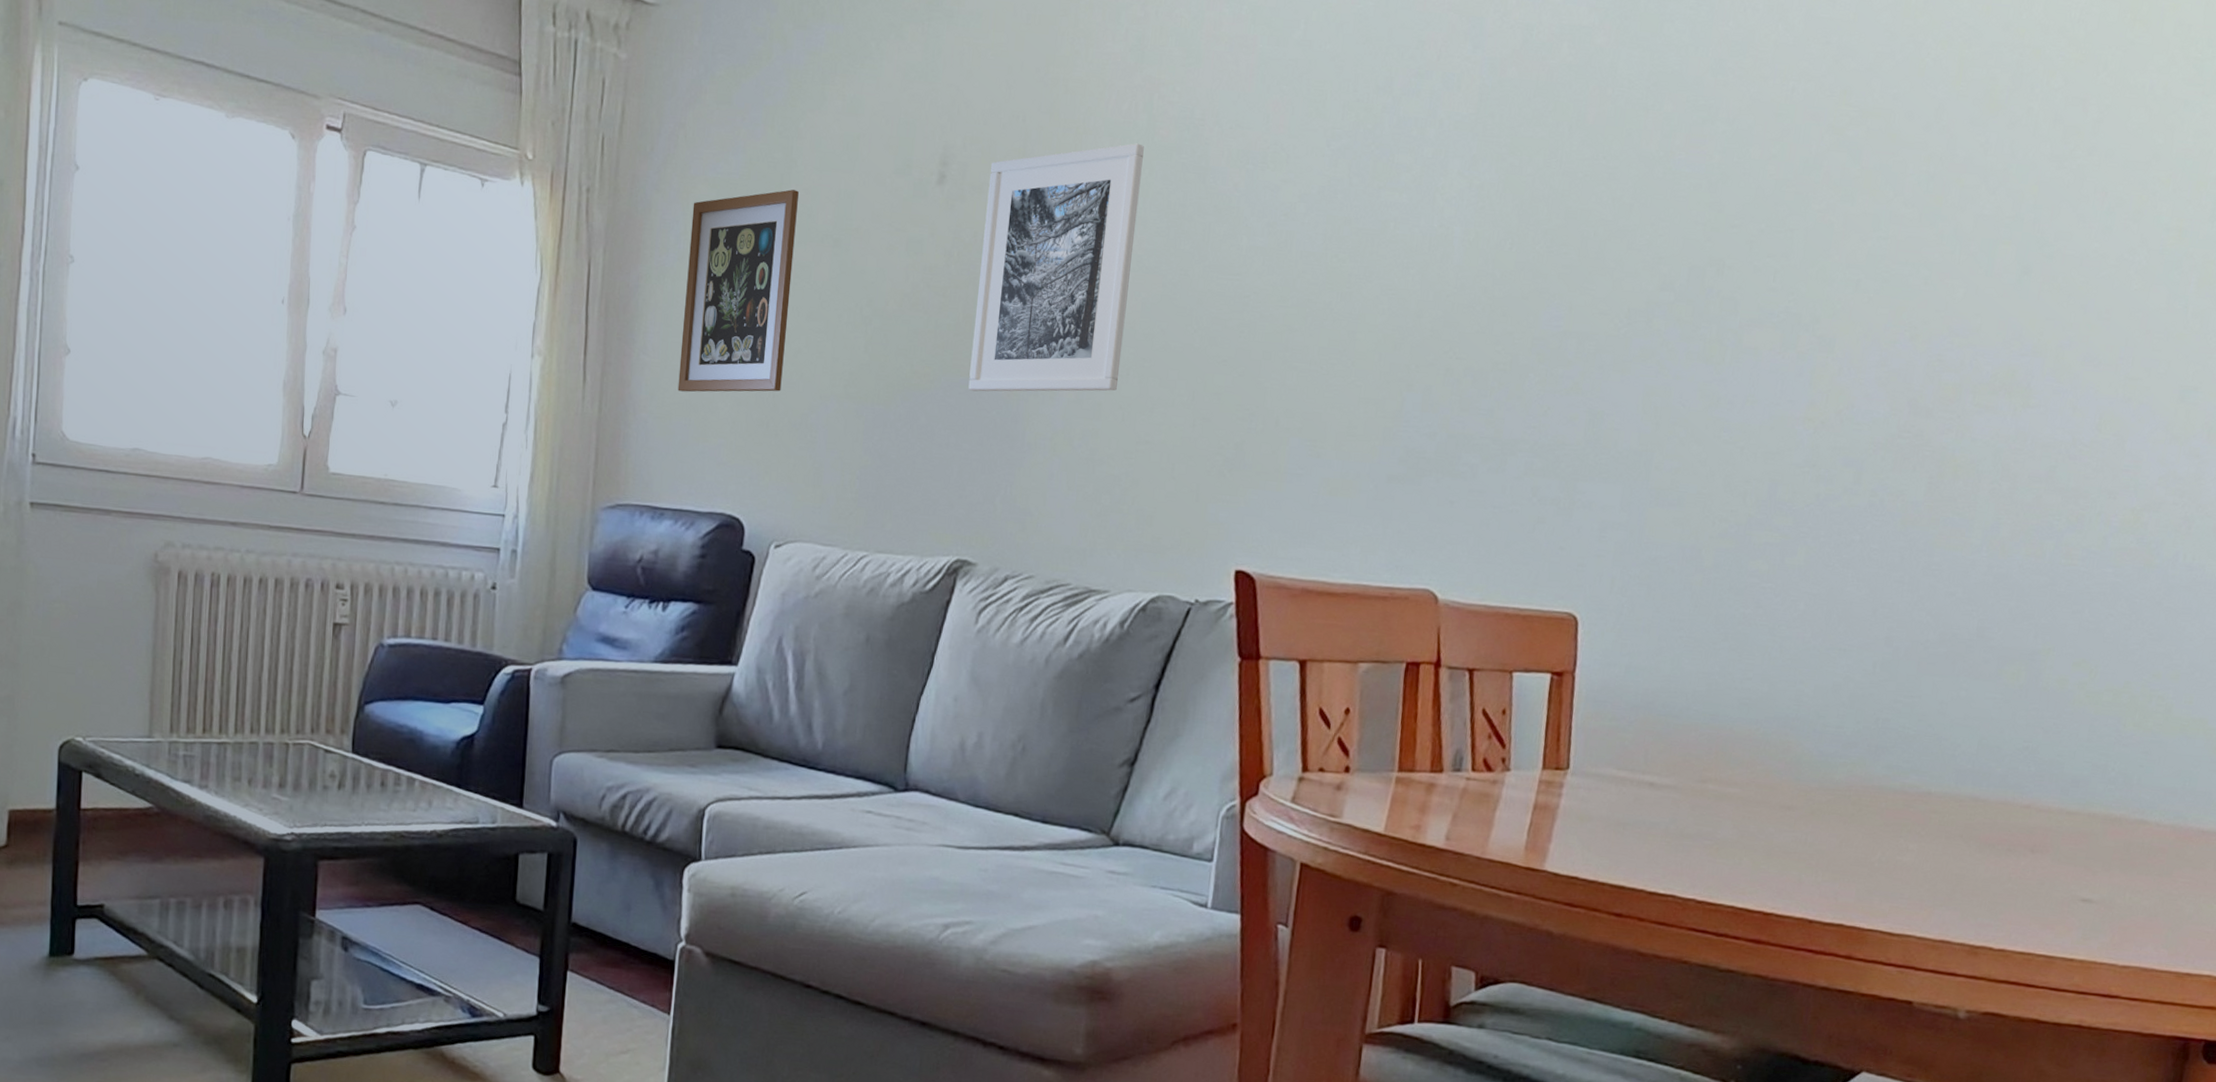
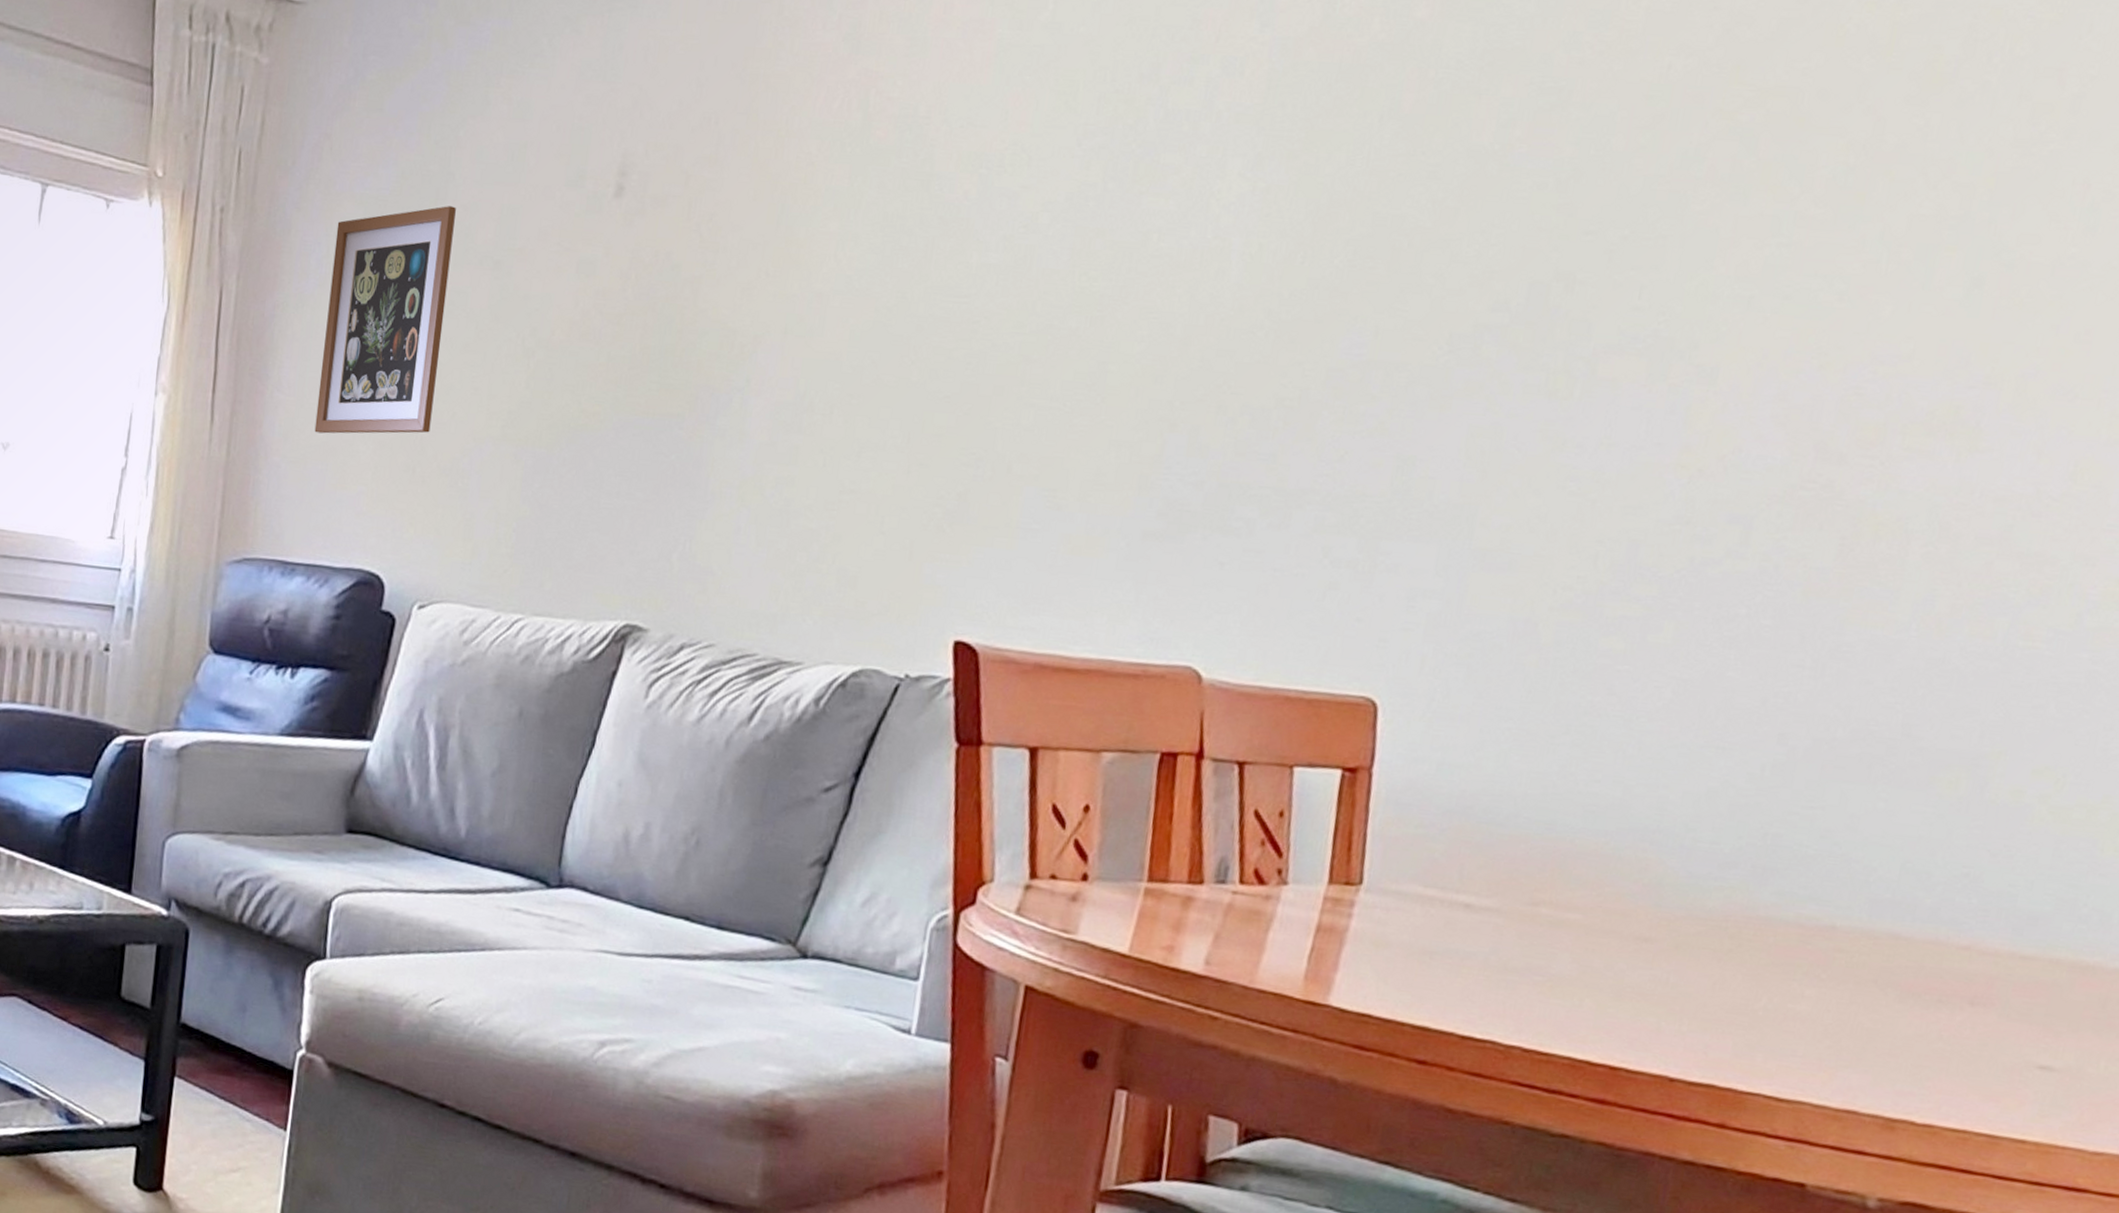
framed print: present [968,143,1144,392] -> none [644,146,857,433]

